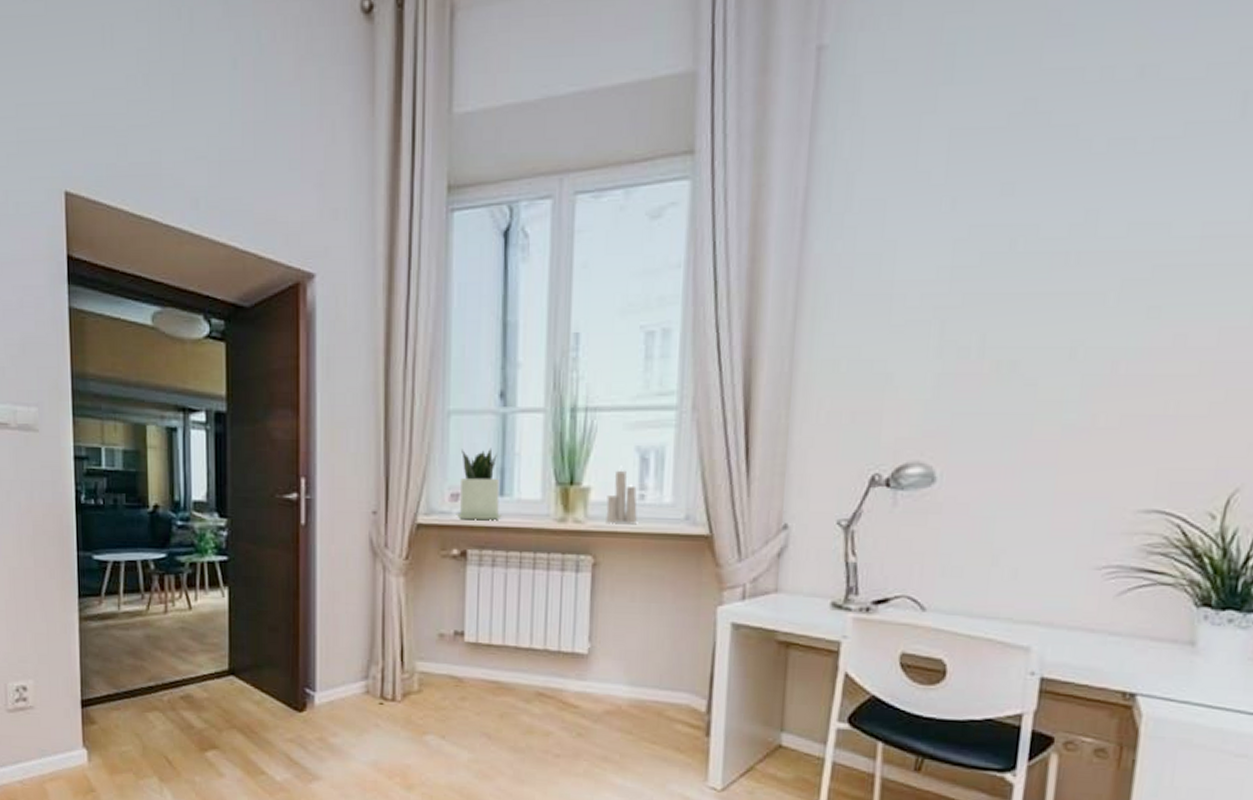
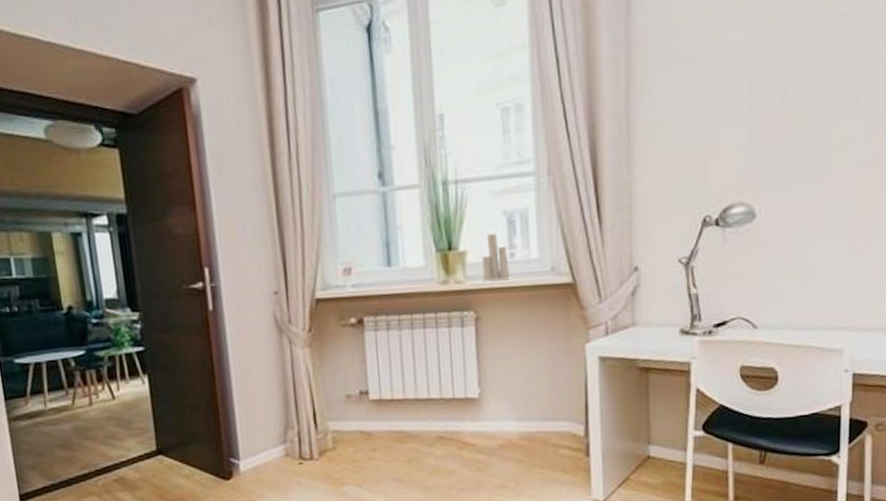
planter: present [456,448,503,521] -> none [349,224,392,291]

